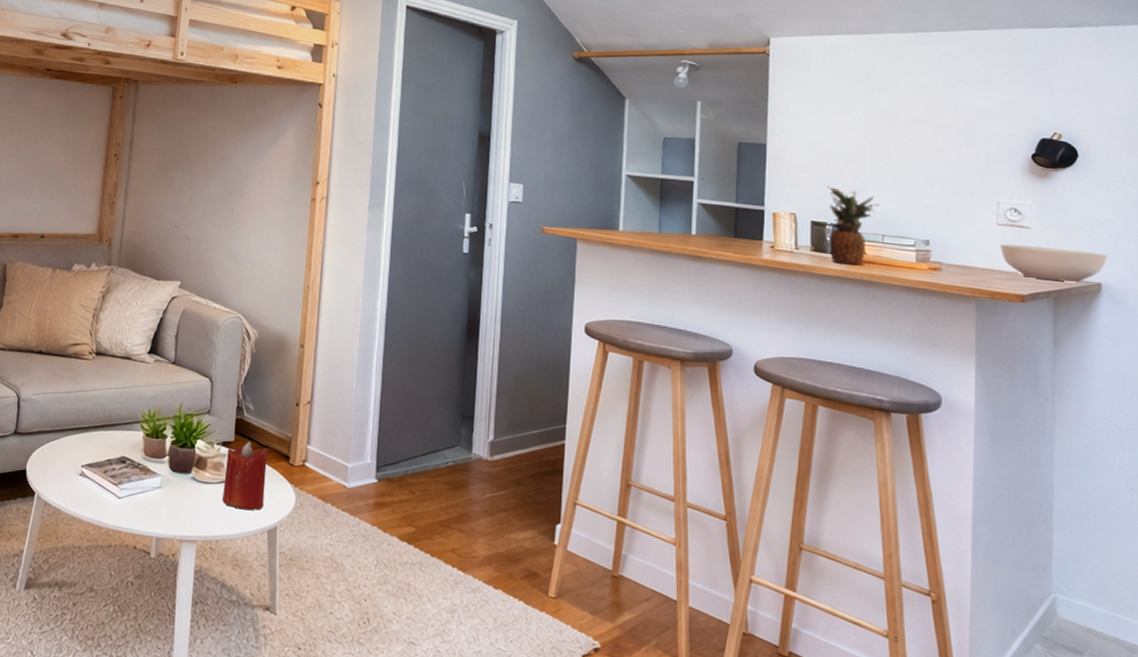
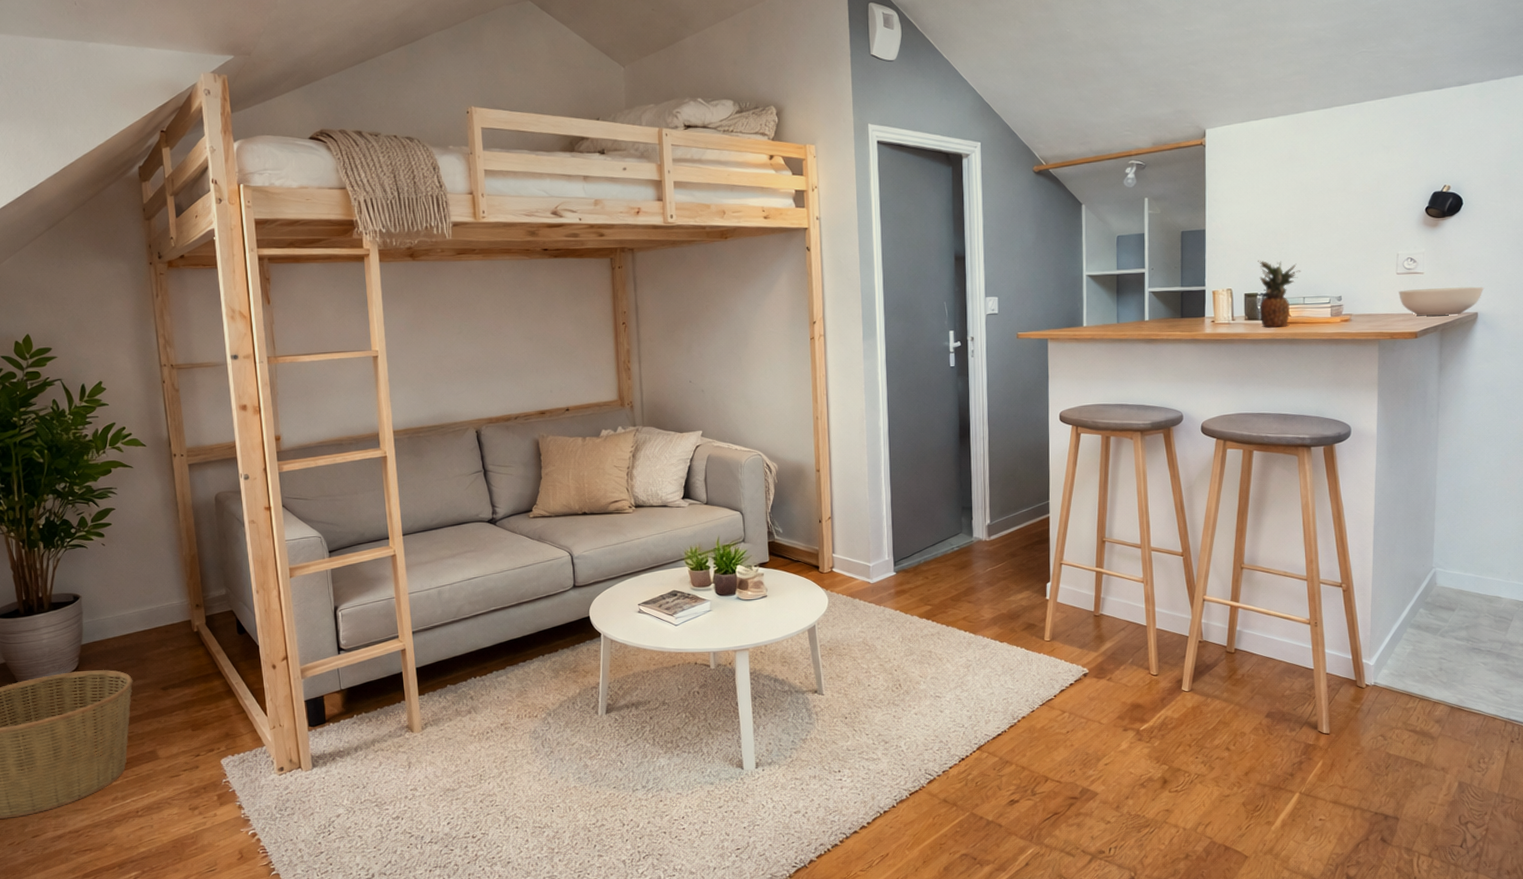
candle: present [222,441,269,511] -> none [764,559,802,617]

